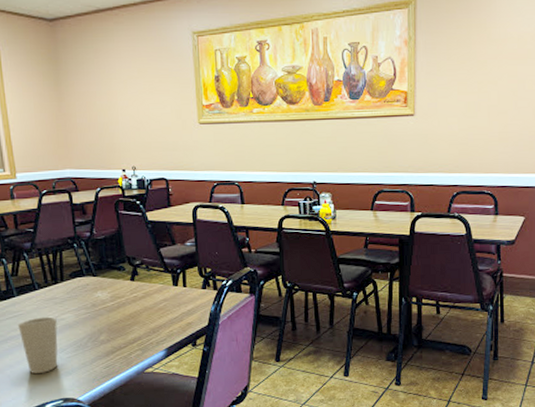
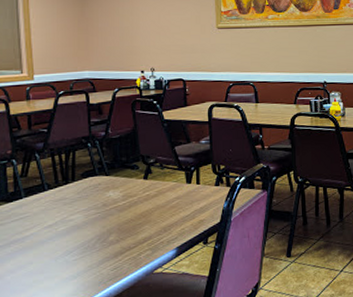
cup: present [18,316,58,373] -> none [23,217,65,279]

